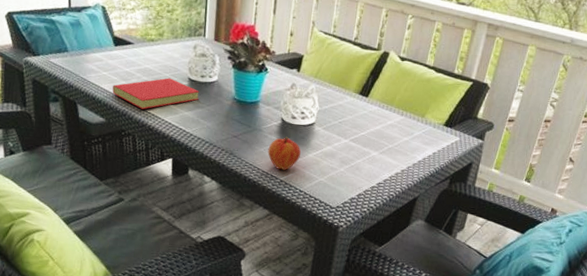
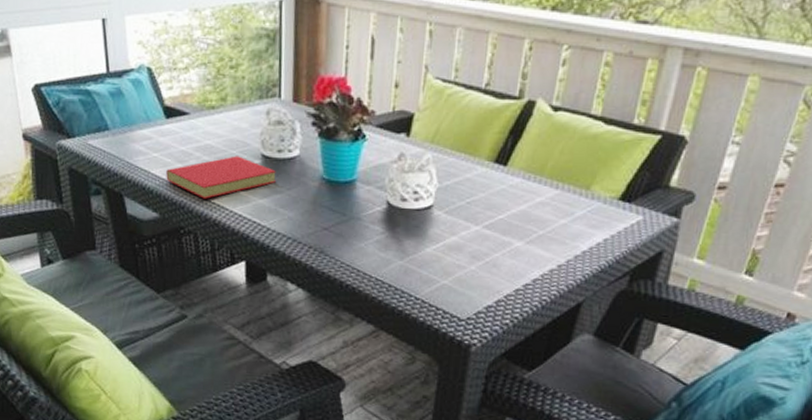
fruit: present [267,137,302,171] -> none [370,226,416,272]

